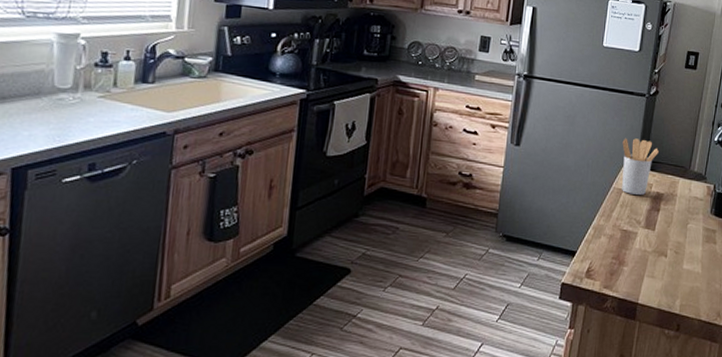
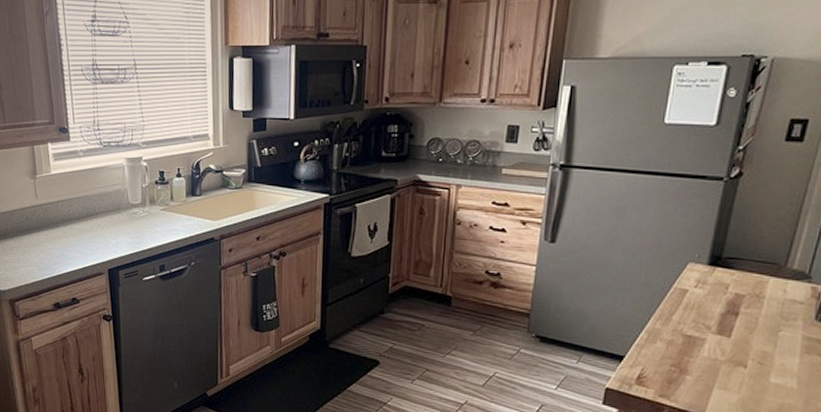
utensil holder: present [622,137,659,195] -> none [686,230,740,296]

